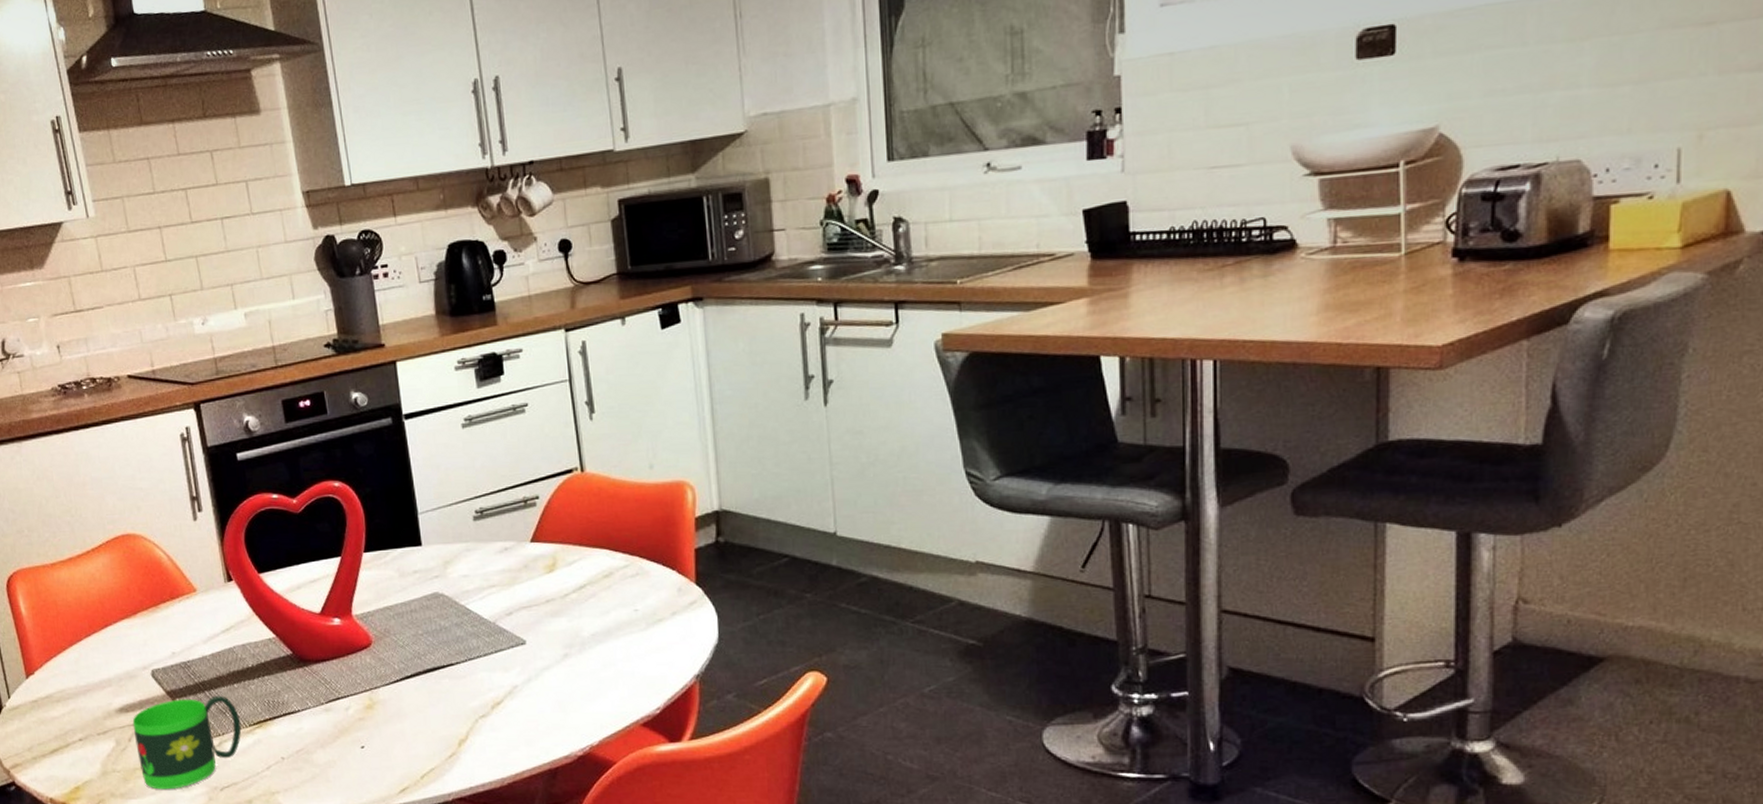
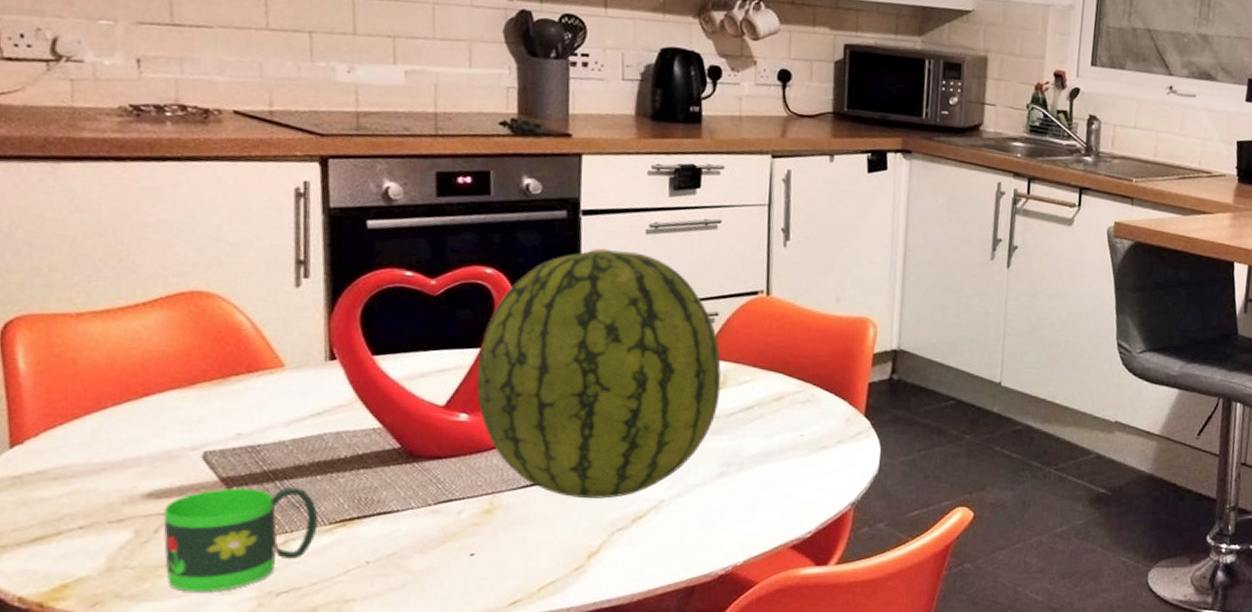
fruit: none [340,447,553,688] -> present [476,248,721,499]

